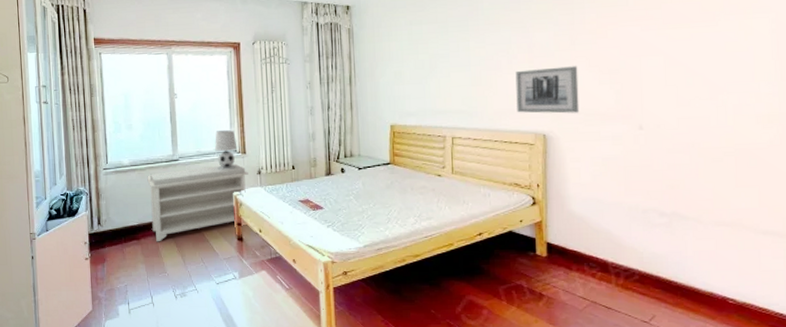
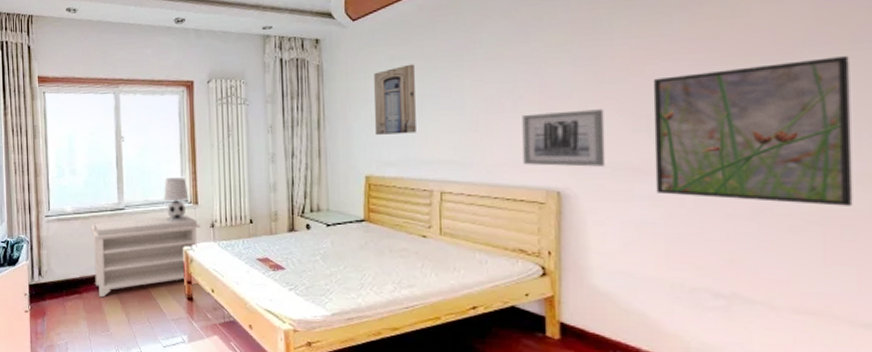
wall art: none [396,28,432,89] -> present [374,64,416,135]
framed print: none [613,23,755,141] -> present [653,56,853,206]

